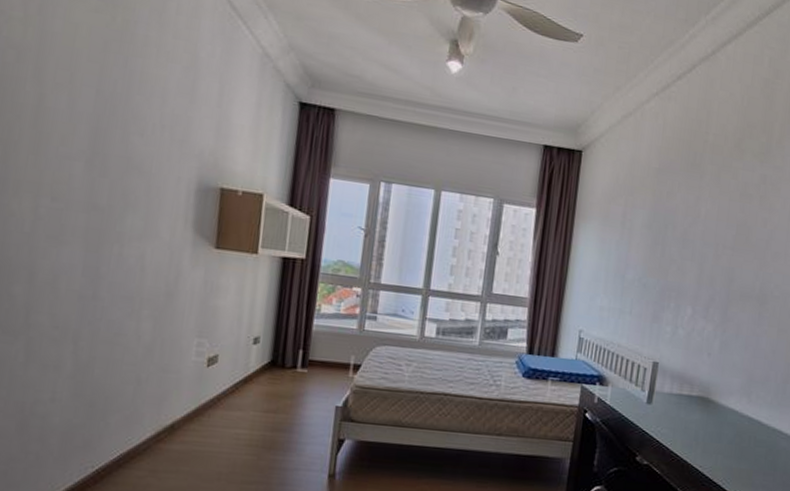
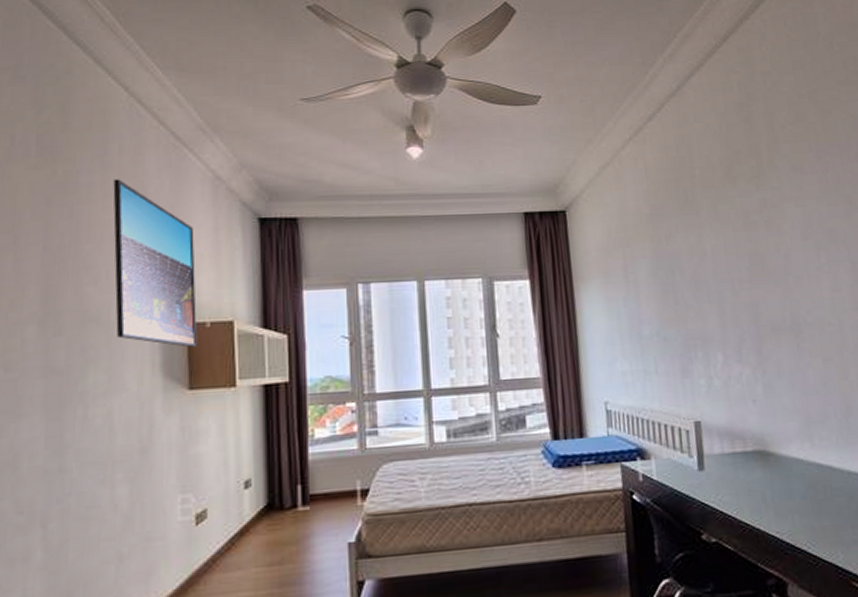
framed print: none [156,37,238,211] -> present [113,179,198,347]

